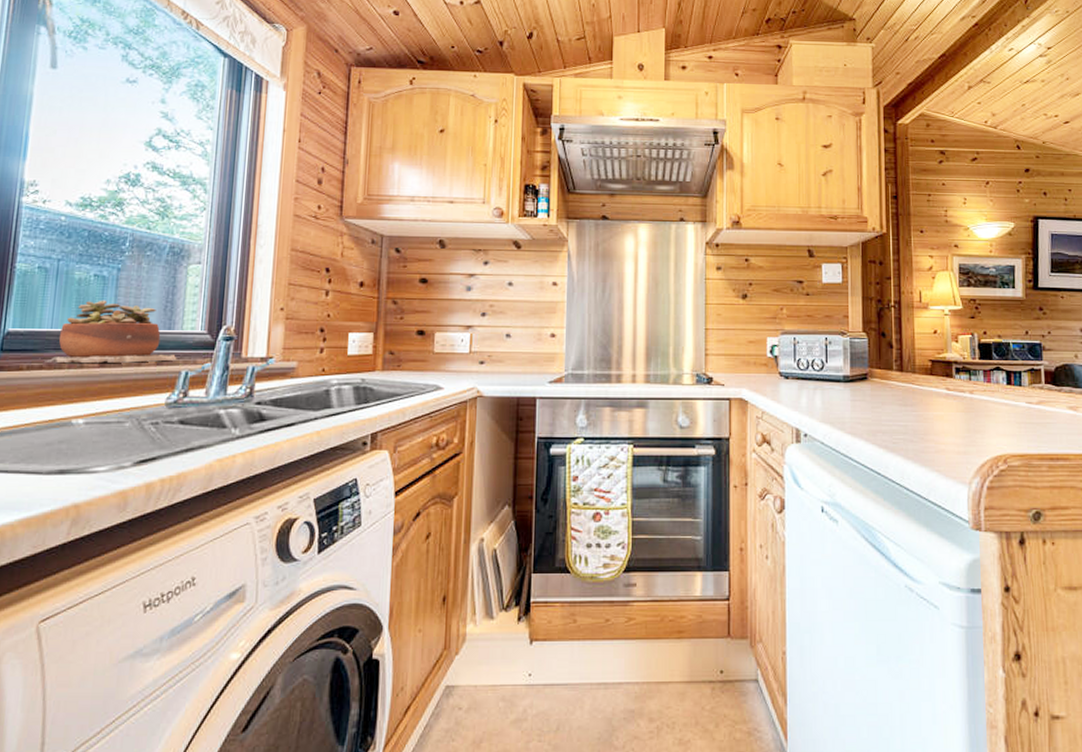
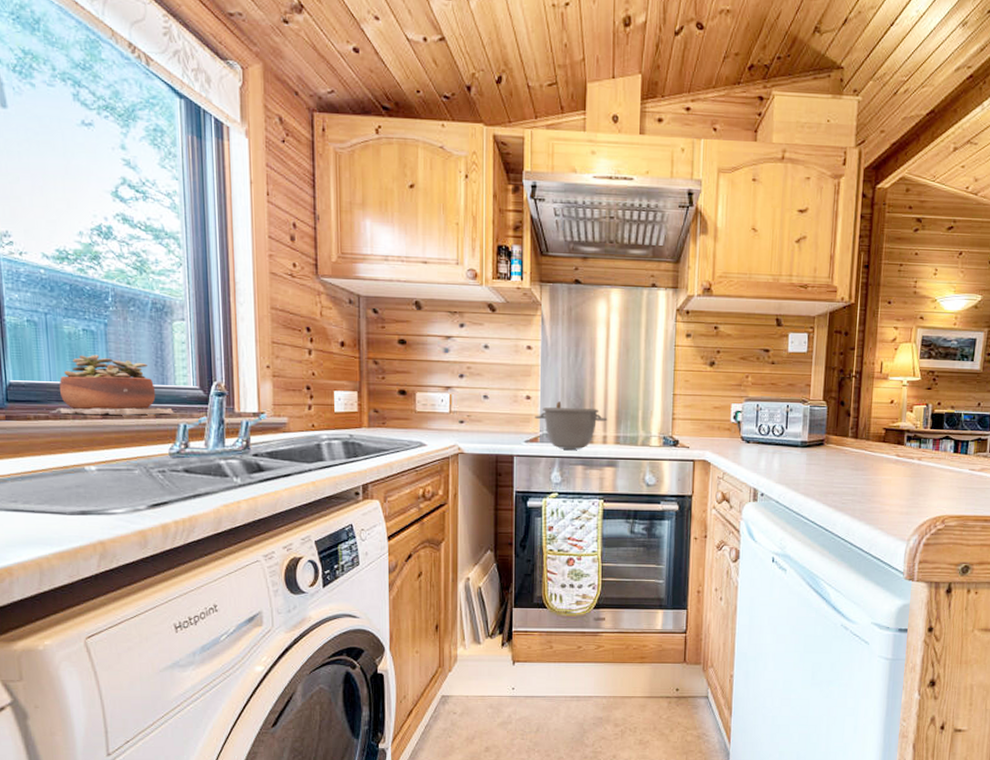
cooking pot: none [560,339,637,390] -> present [535,401,608,450]

